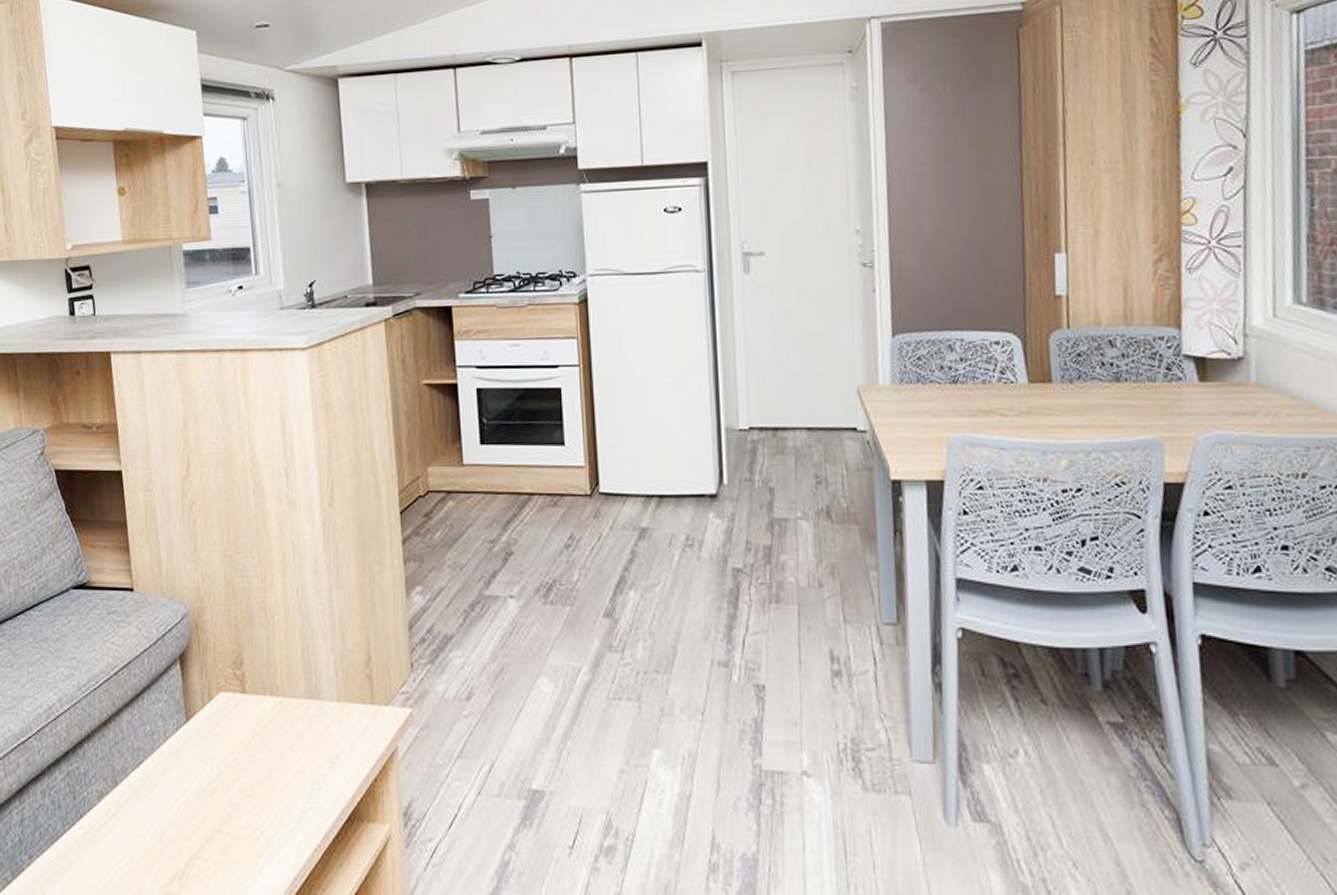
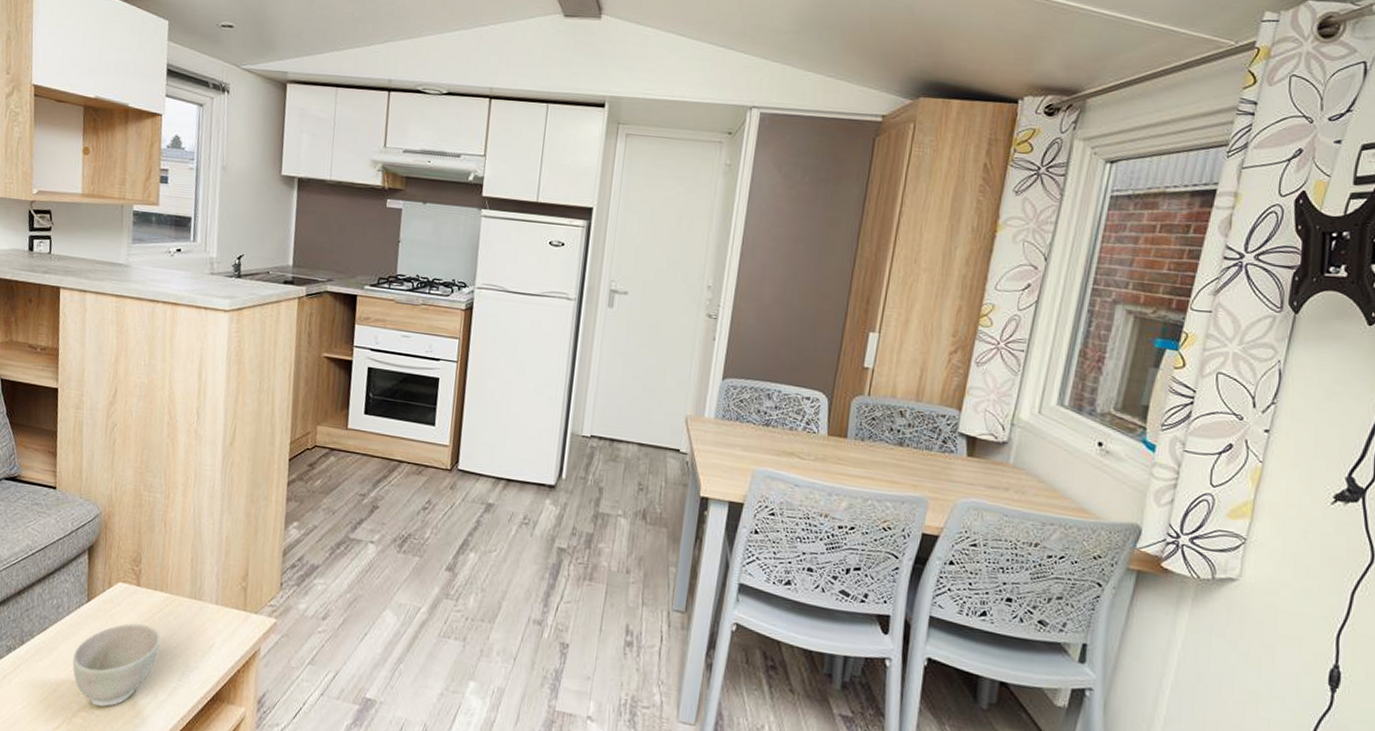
bowl: none [177,738,278,849] -> present [72,623,161,707]

